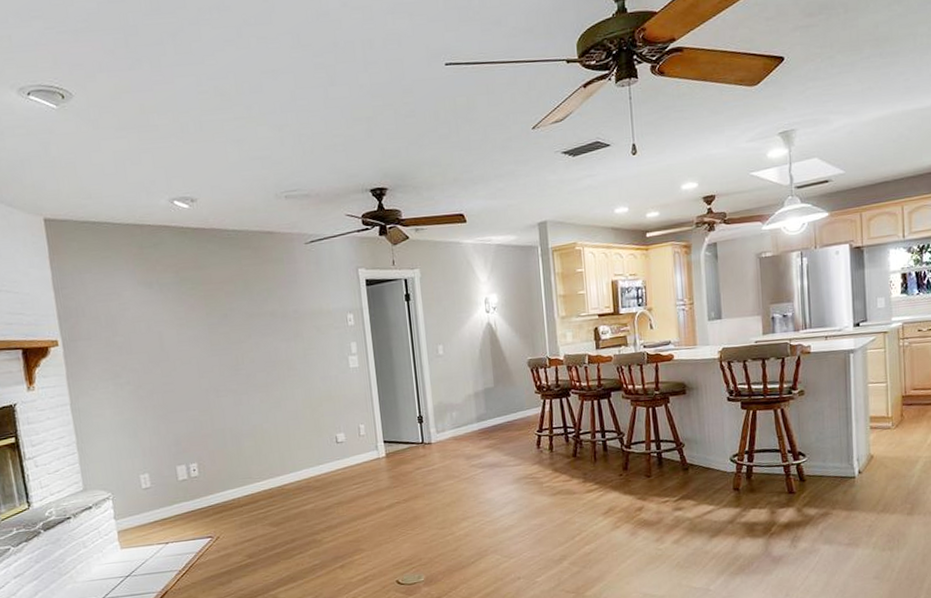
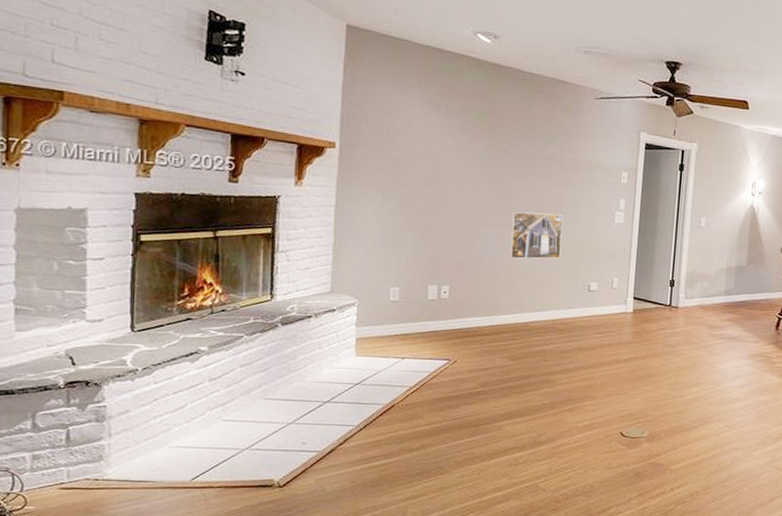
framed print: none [245,370,302,425] -> present [508,211,563,259]

